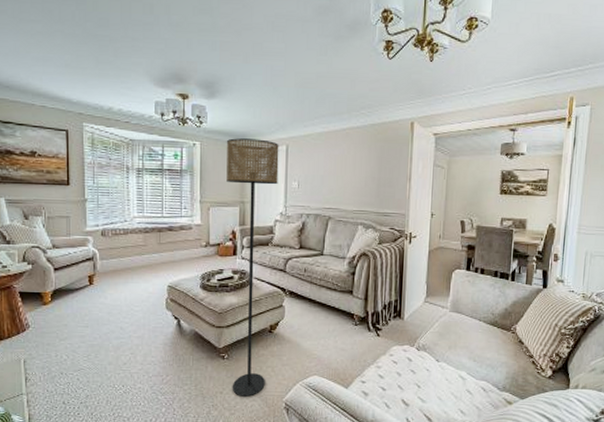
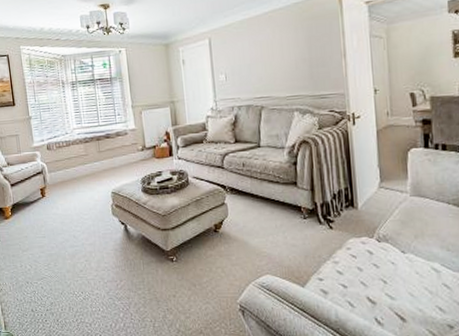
floor lamp: present [226,138,279,397] -> none [149,36,217,299]

